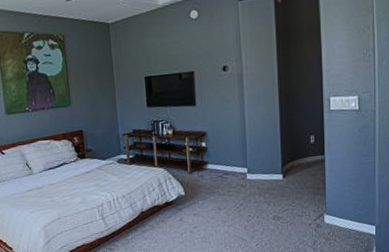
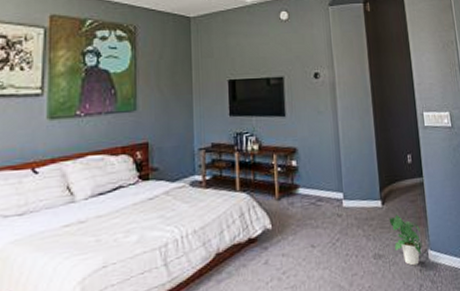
potted plant: none [289,185,319,226] -> present [389,214,423,266]

